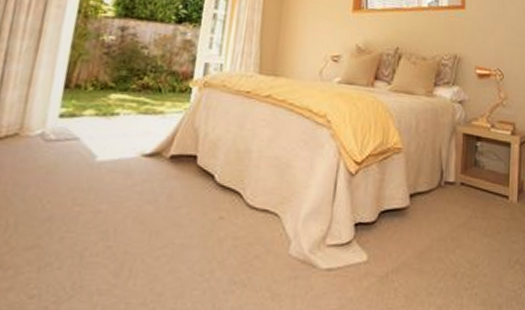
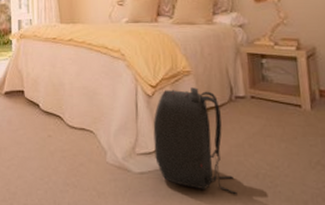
backpack: none [348,167,433,296] -> present [153,87,237,194]

